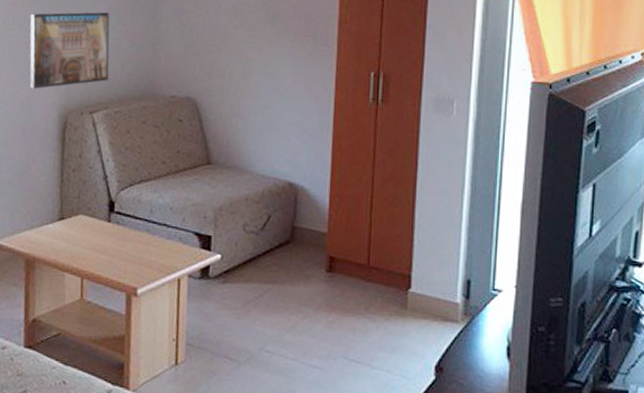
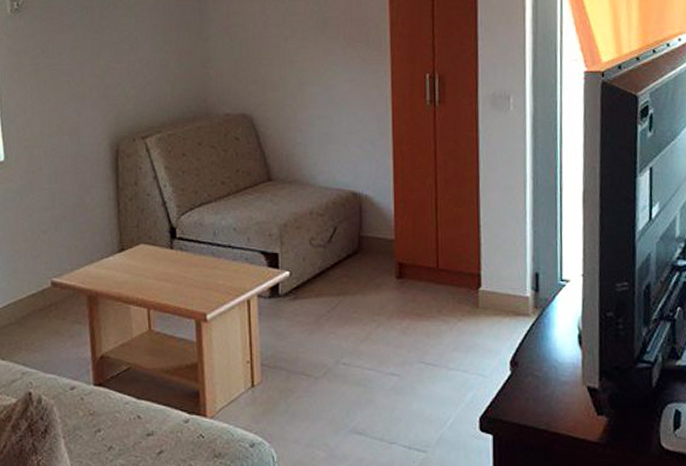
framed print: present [29,12,110,90] -> none [70,33,160,119]

